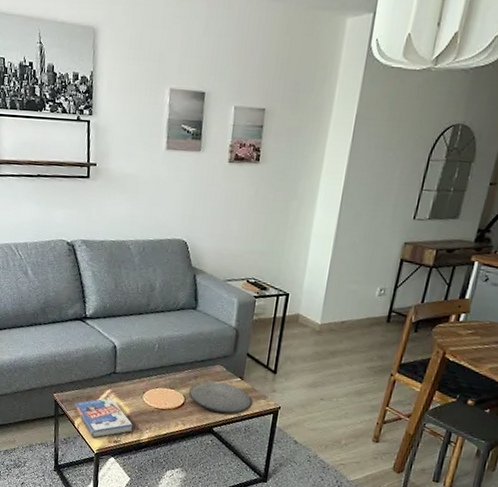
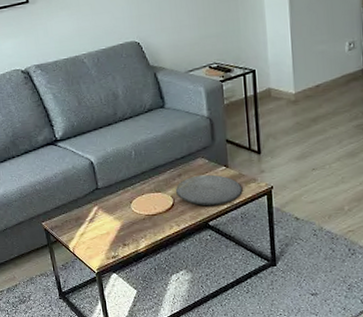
book: present [74,398,133,438] -> none [64,215,129,258]

